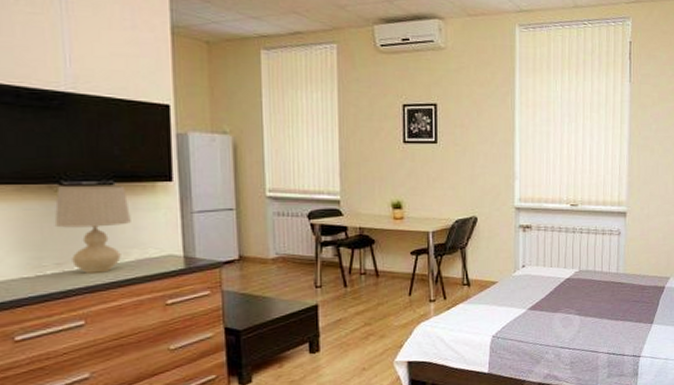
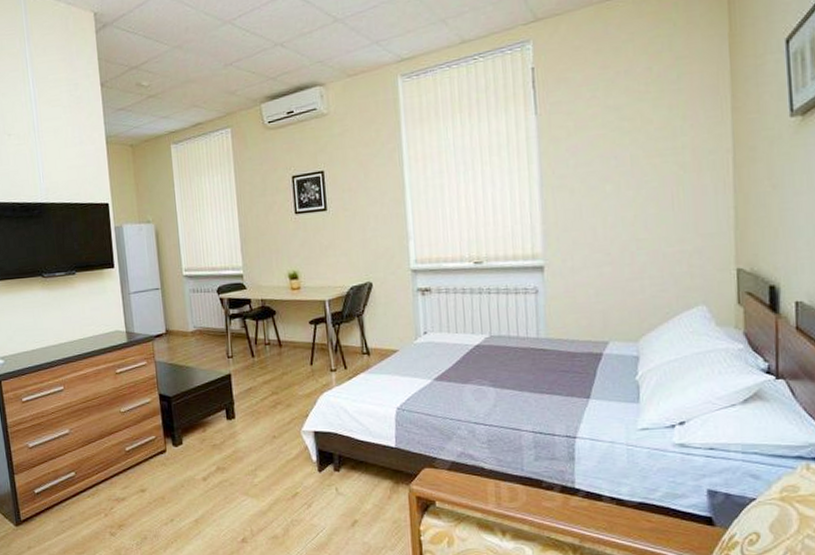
table lamp: present [54,186,131,273] -> none [40,275,89,348]

